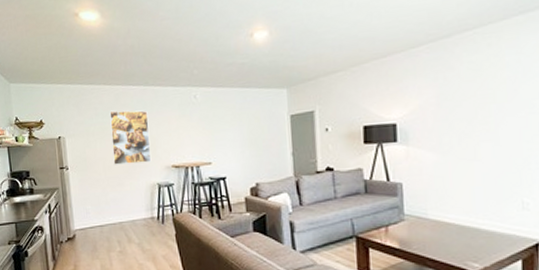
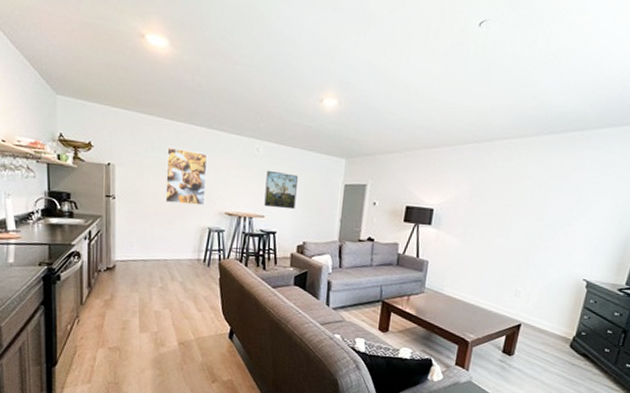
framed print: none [207,114,242,153] -> present [264,170,298,210]

